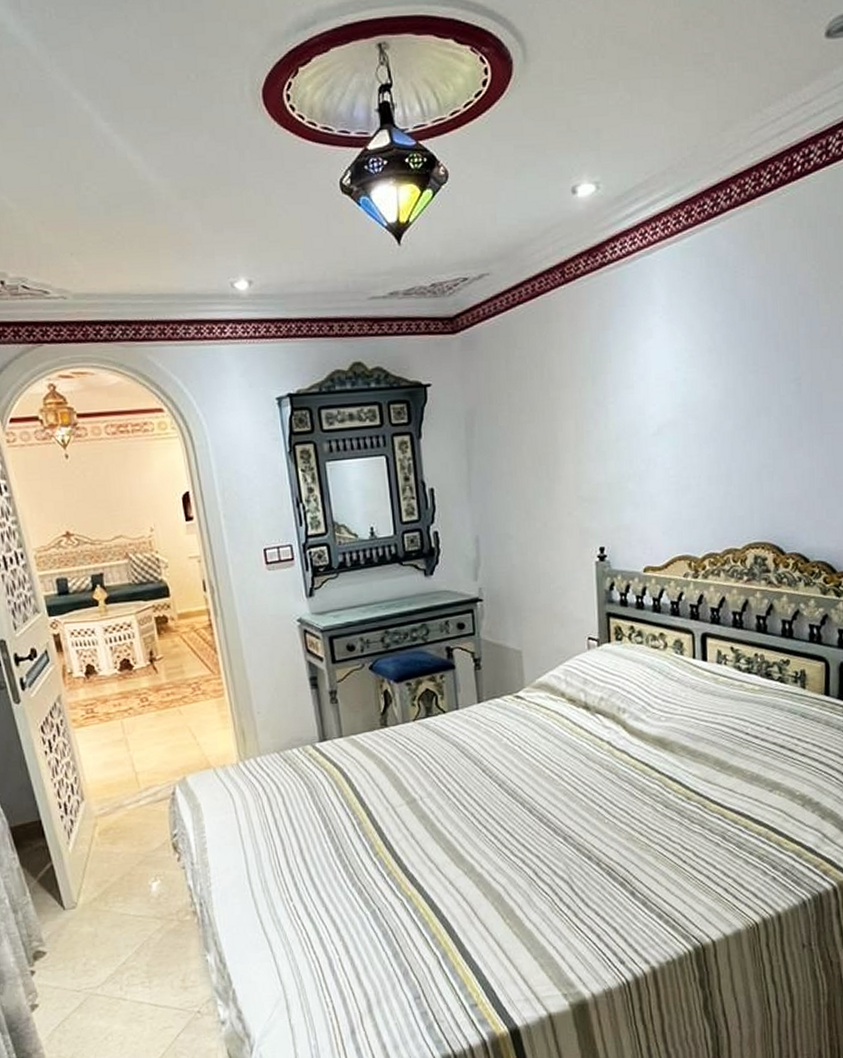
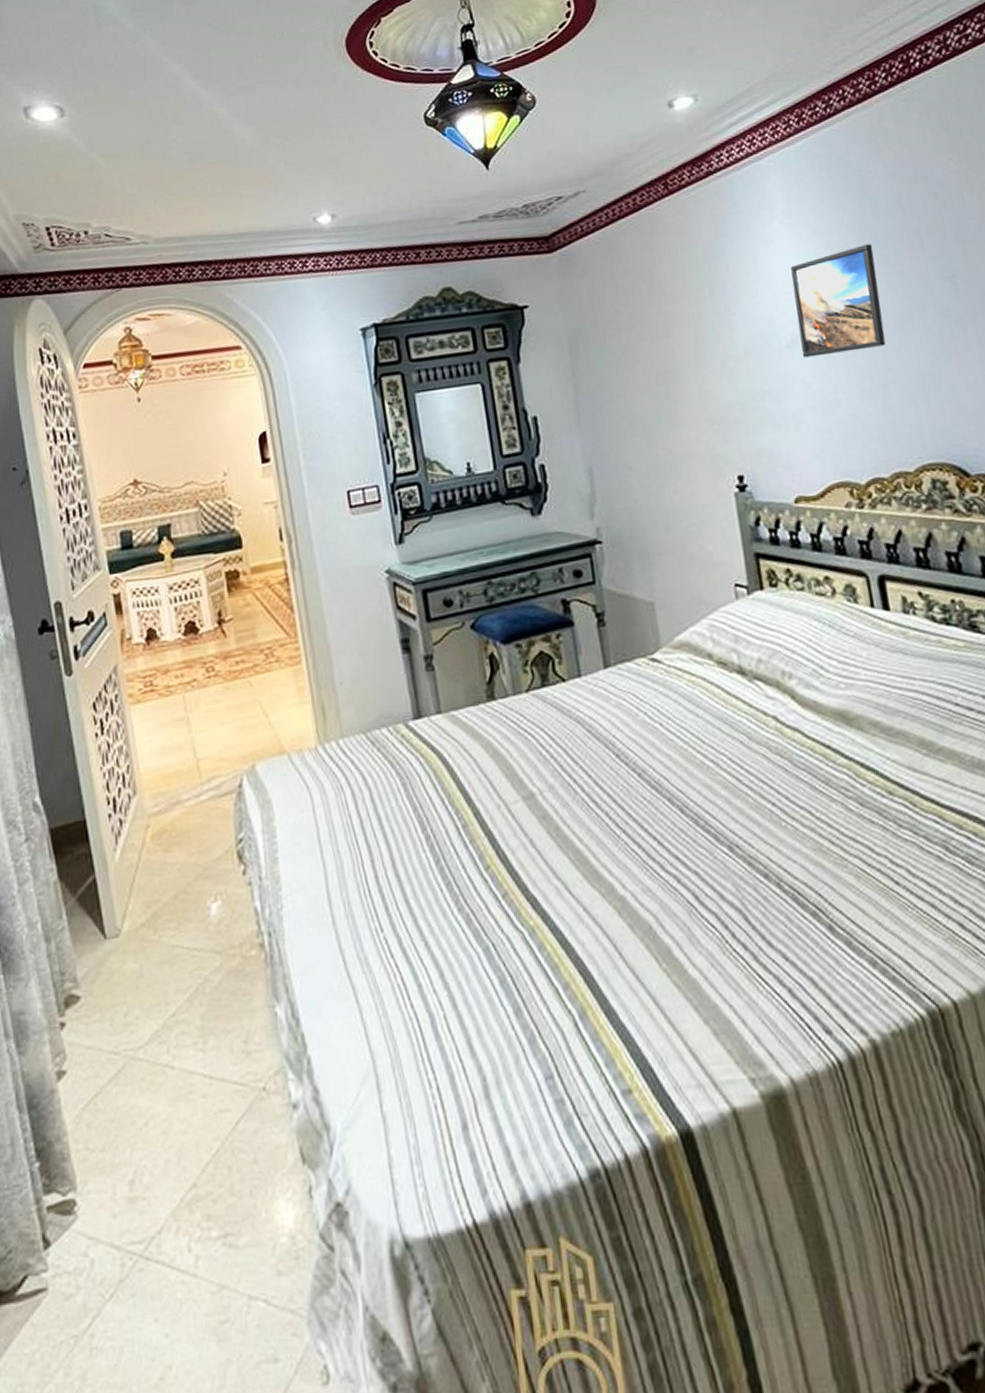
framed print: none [663,344,736,446] -> present [790,244,886,358]

